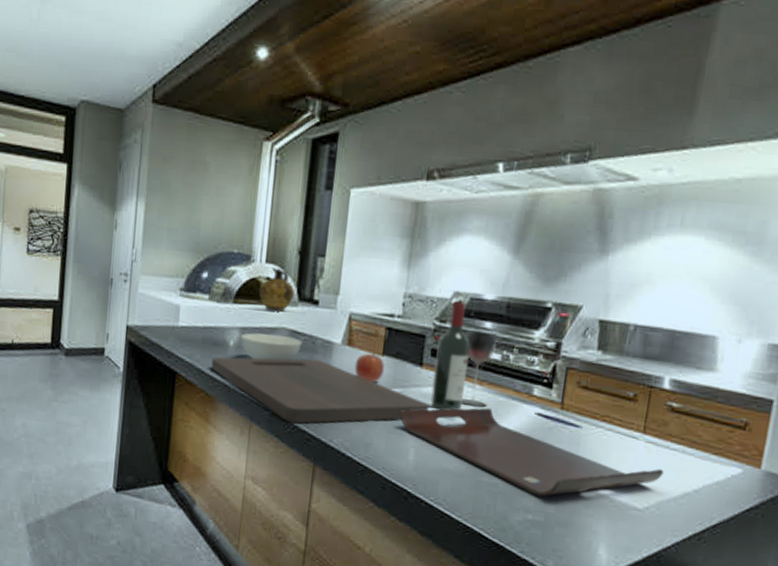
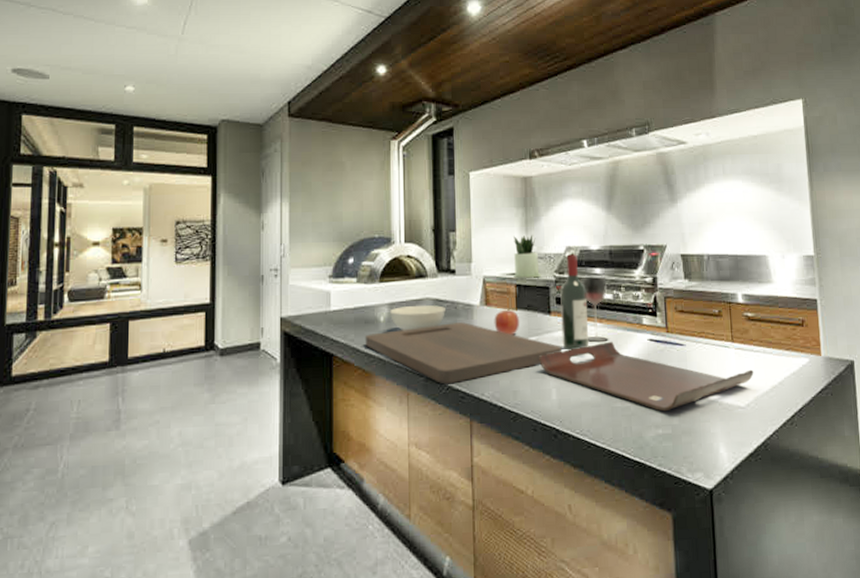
ceramic jug: present [258,268,295,313] -> none [401,246,433,286]
planter: none [384,271,420,324] -> present [512,234,542,280]

